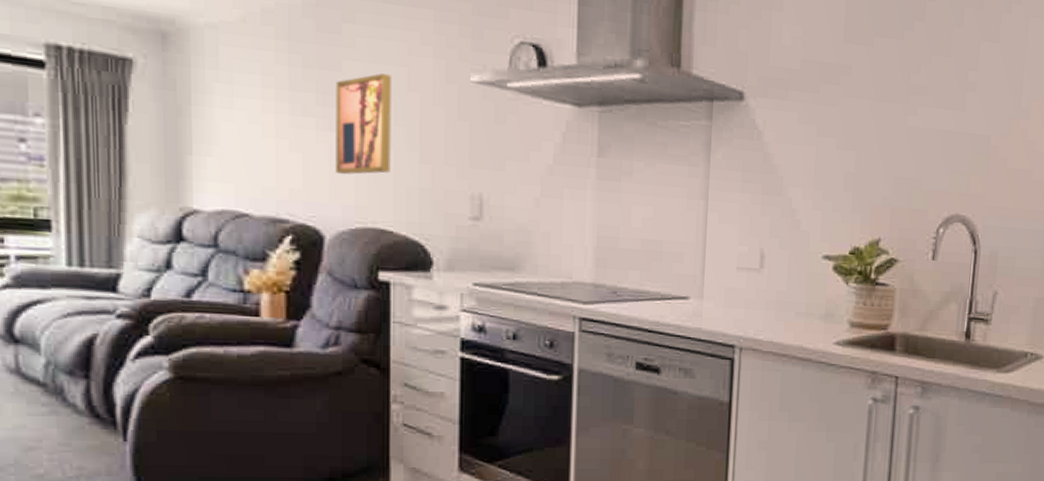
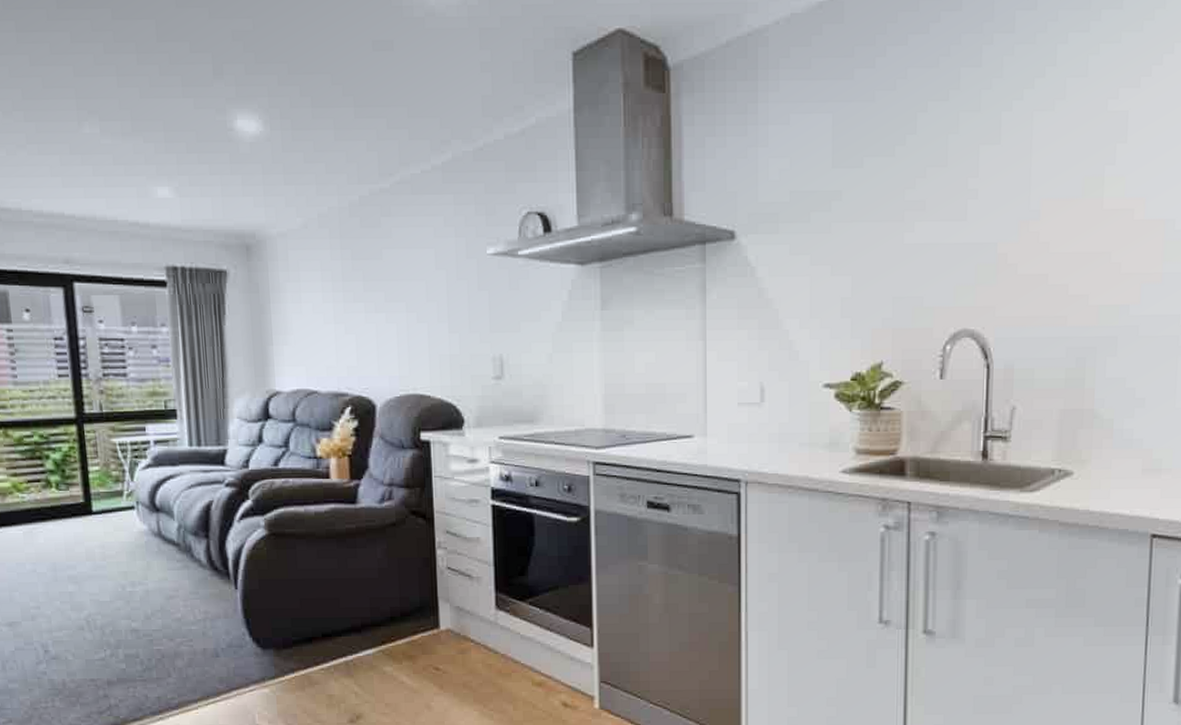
wall art: present [336,73,391,175] -> none [378,257,425,350]

